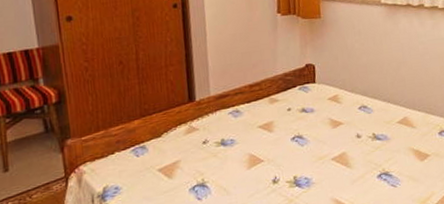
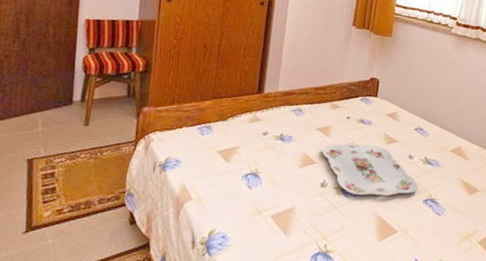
serving tray: none [267,131,370,185] -> present [321,143,418,197]

